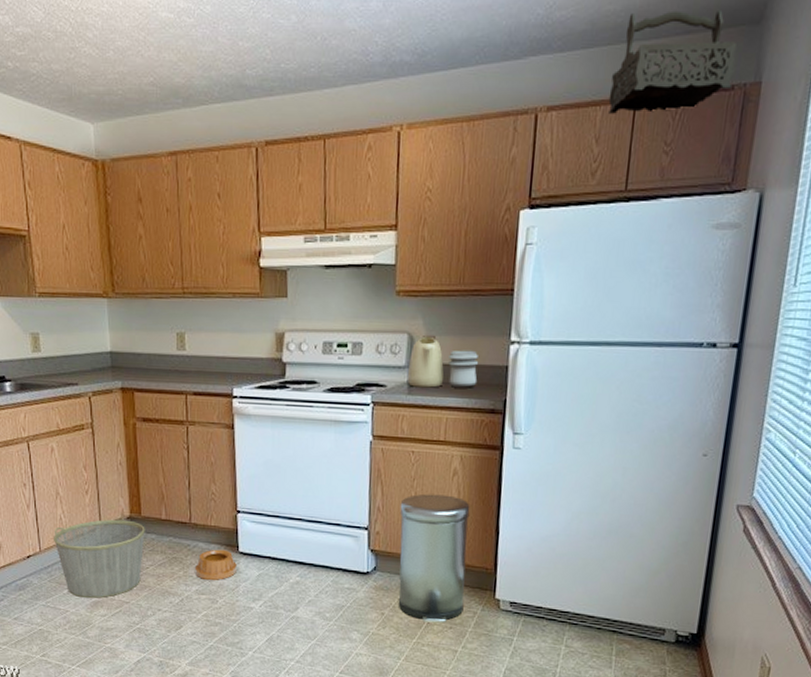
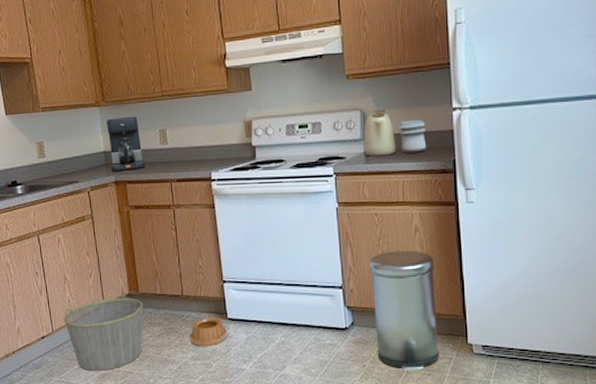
coffee maker: none [115,313,158,377] -> present [106,116,145,172]

